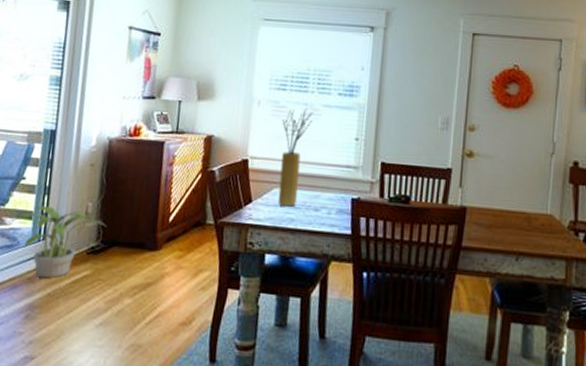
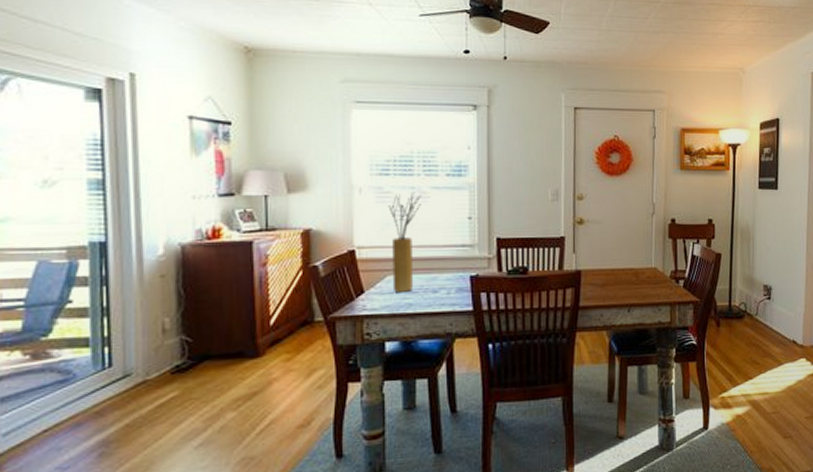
potted plant: present [11,205,103,279] -> none [60,329,188,410]

